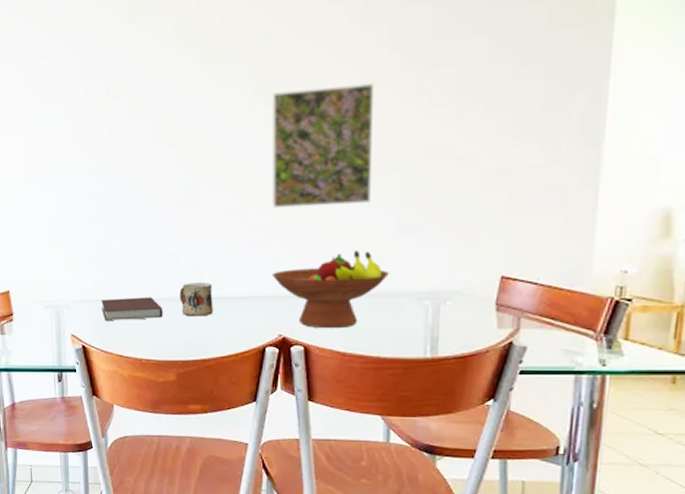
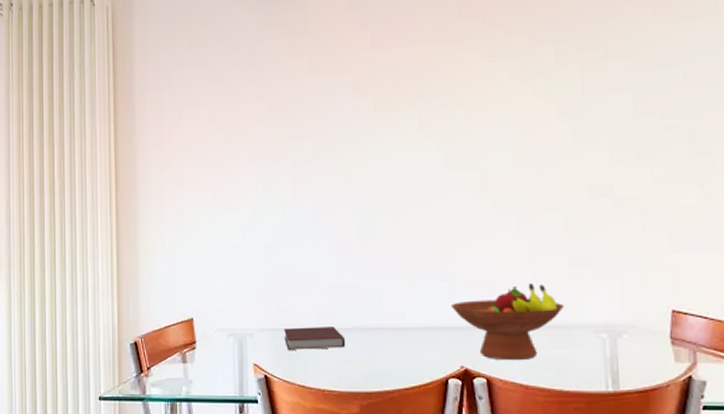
mug: present [179,282,213,317] -> none [361,312,395,347]
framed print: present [271,82,373,209] -> none [442,130,540,242]

